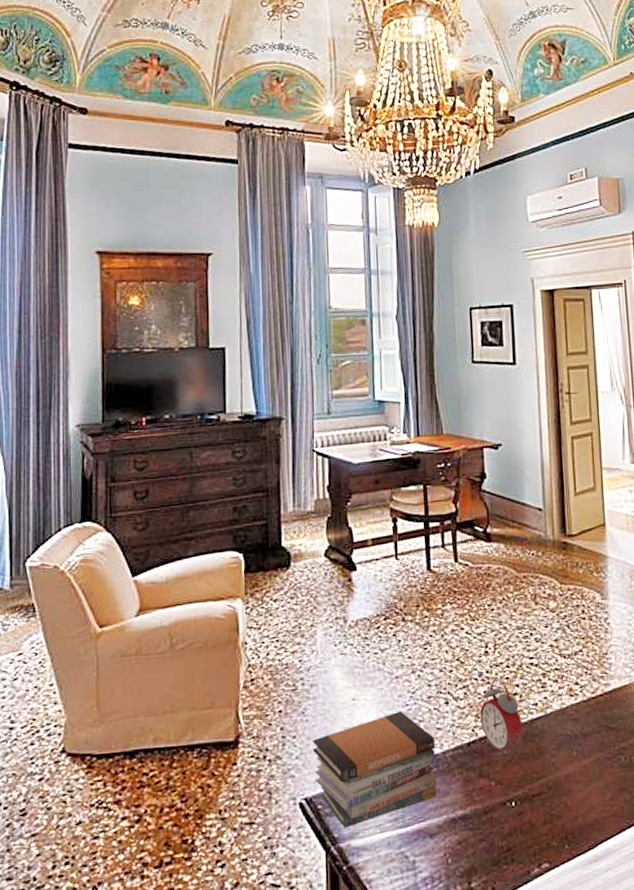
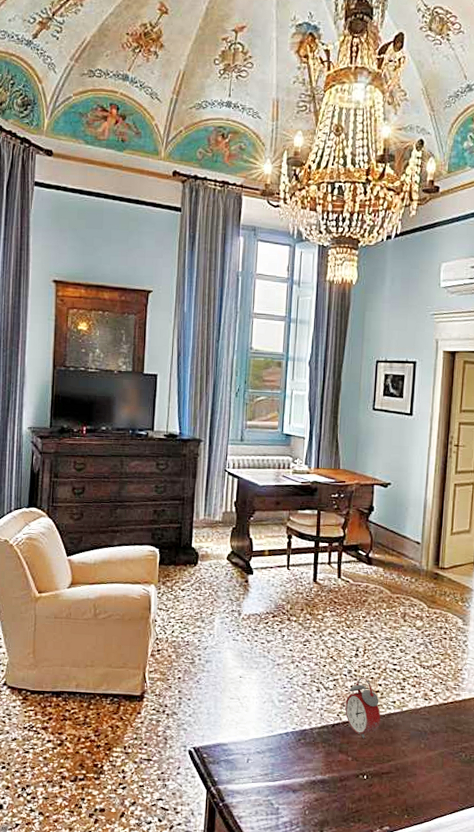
book stack: present [313,710,437,828] -> none [204,691,305,775]

